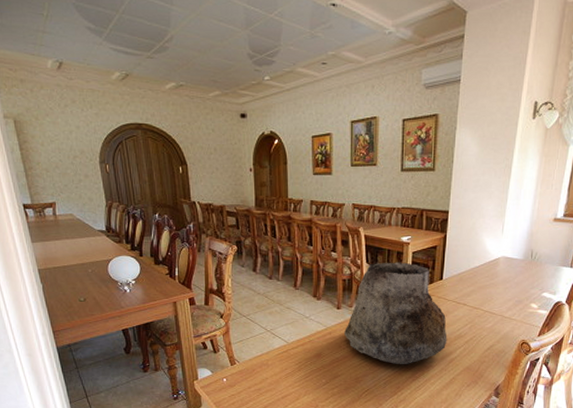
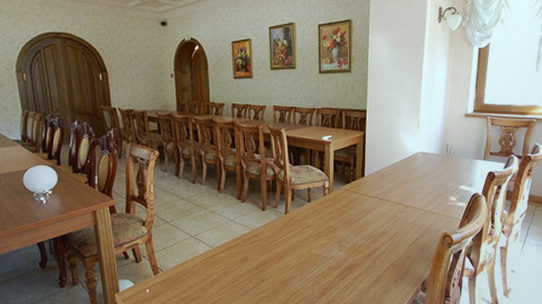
vase: present [344,262,448,364] -> none [270,161,372,264]

